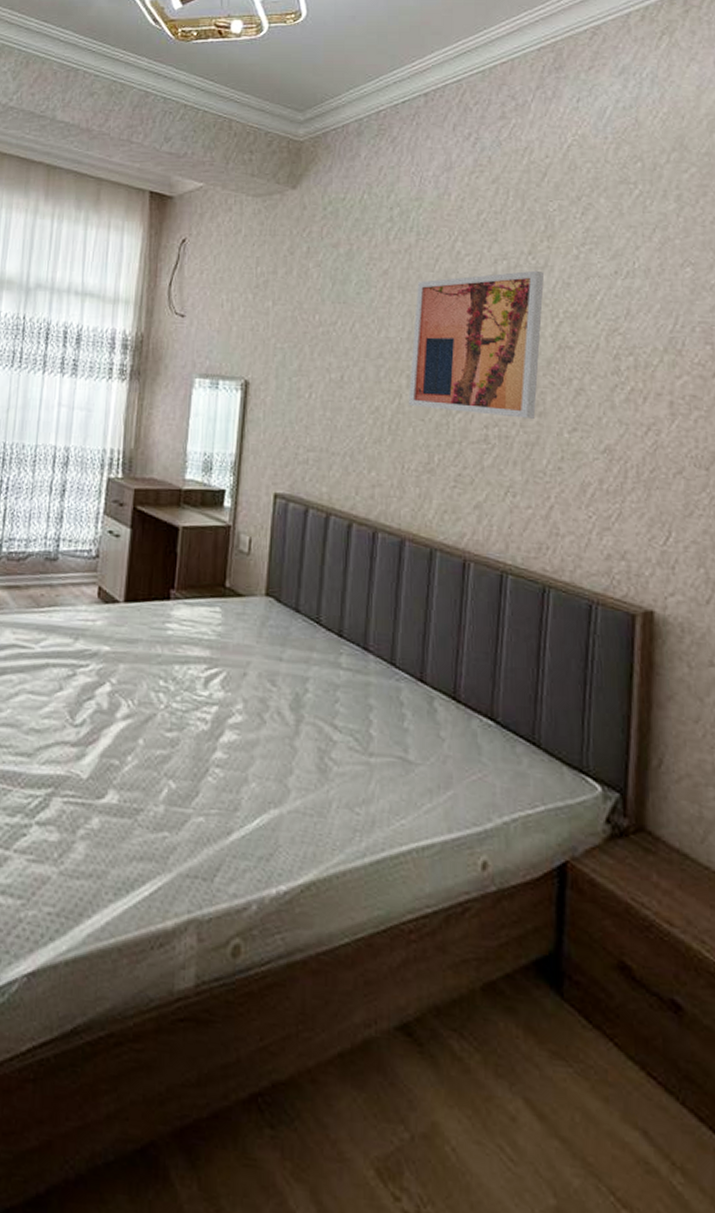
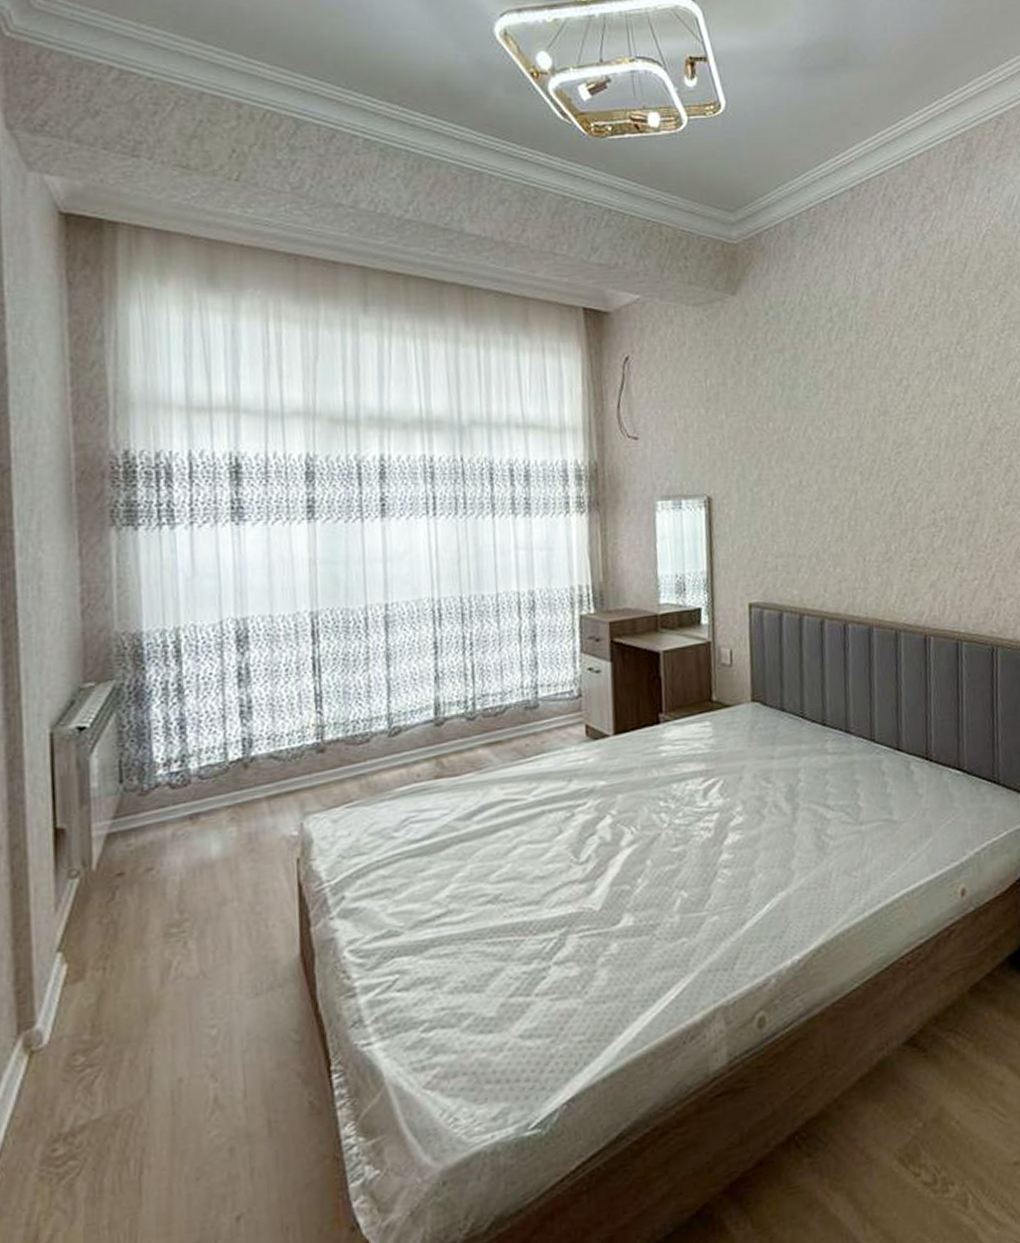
wall art: present [408,270,545,419] -> none [861,359,974,501]

